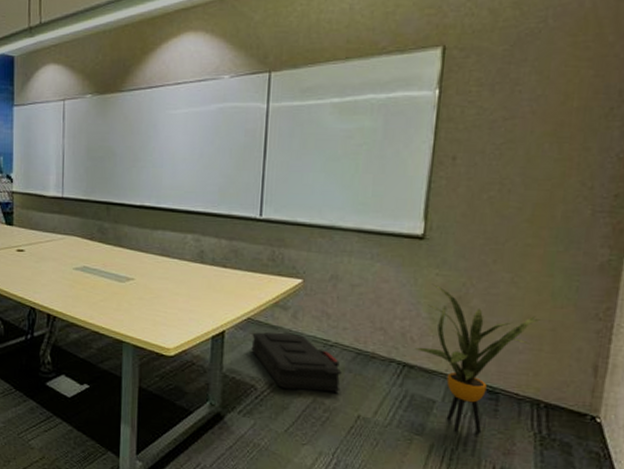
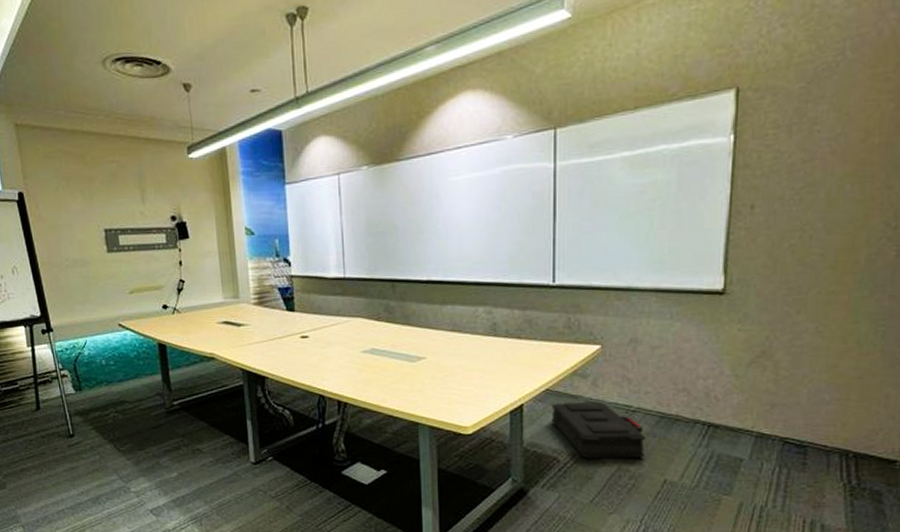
house plant: present [414,283,542,434] -> none [719,339,848,490]

